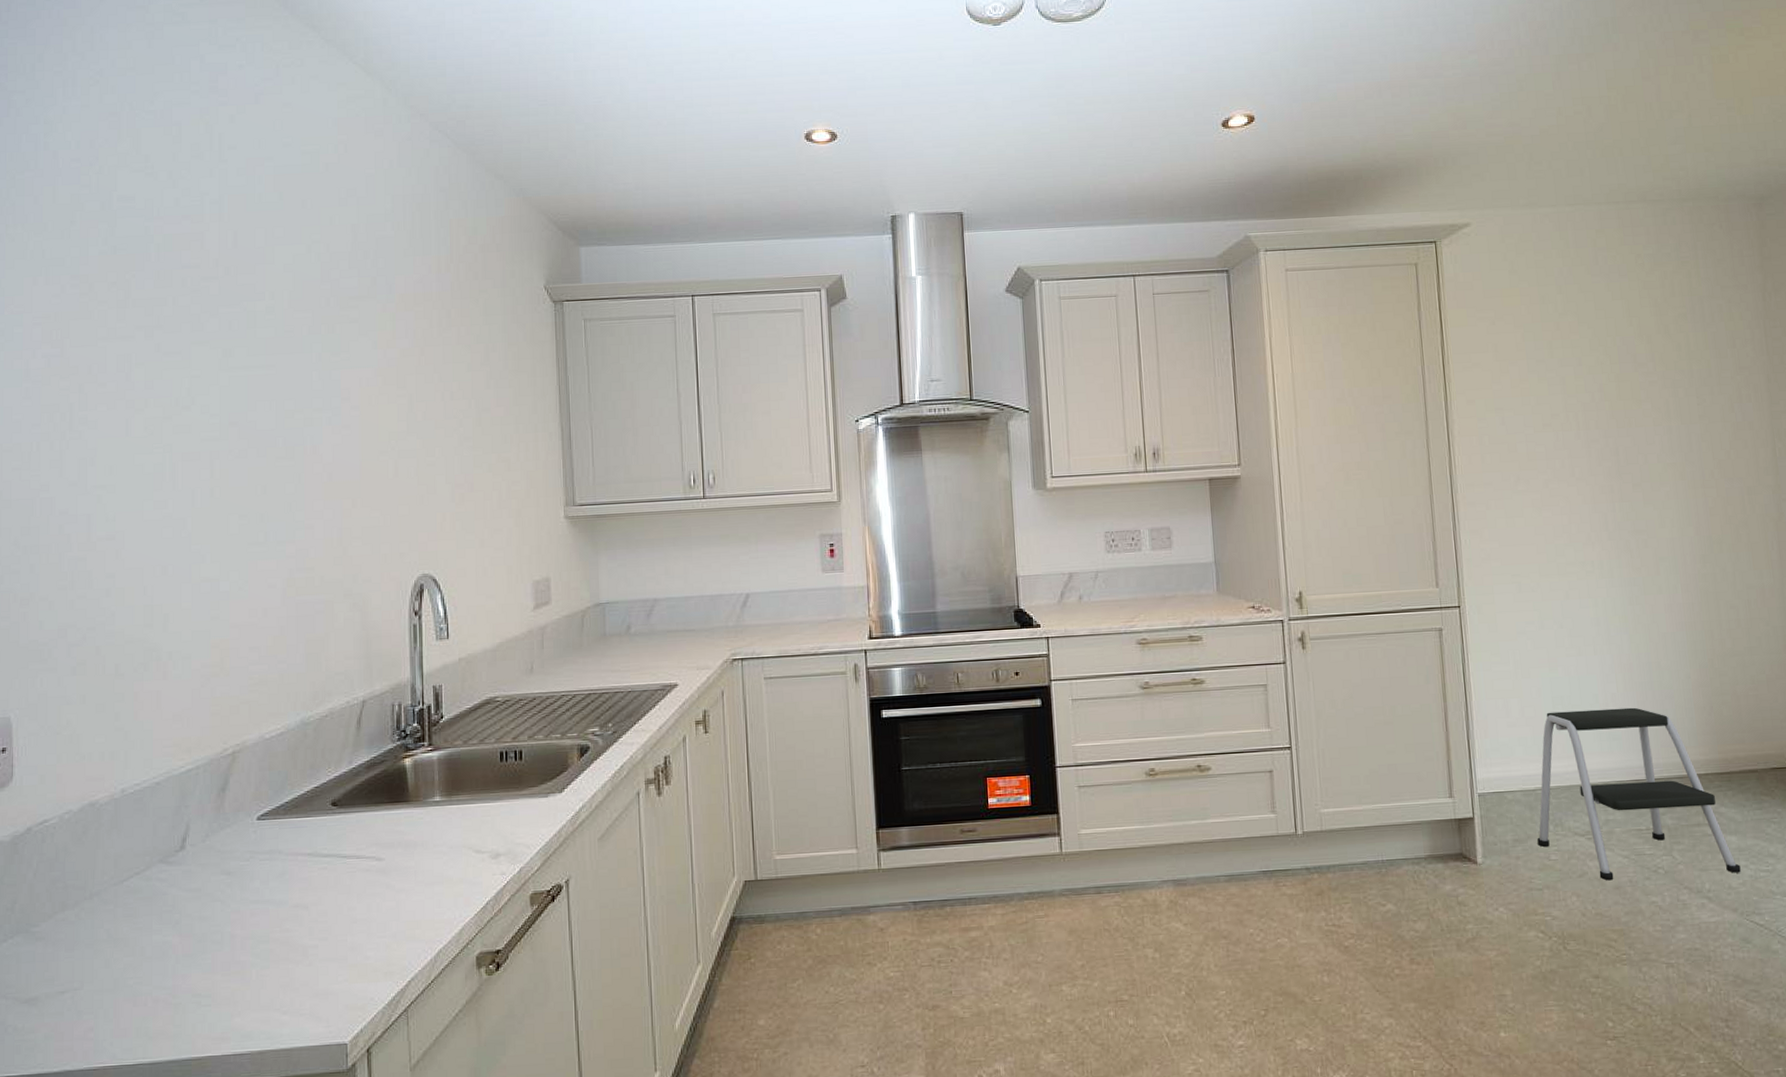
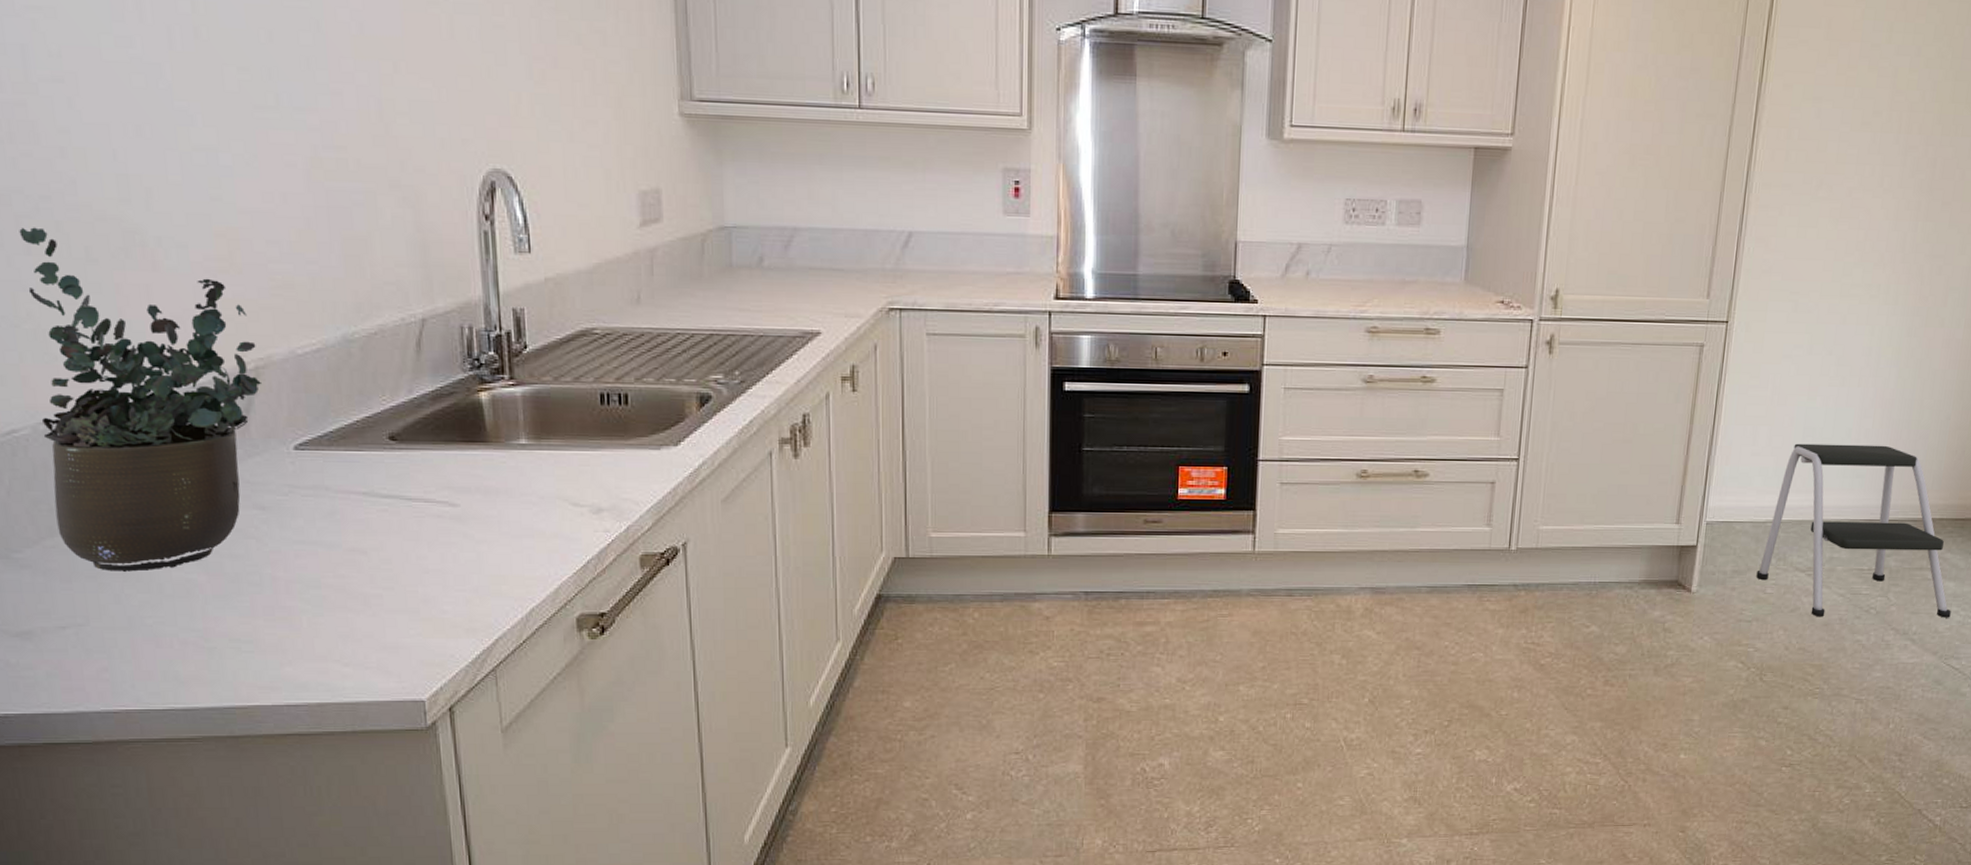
potted plant: none [67,653,237,939] -> present [19,227,263,572]

